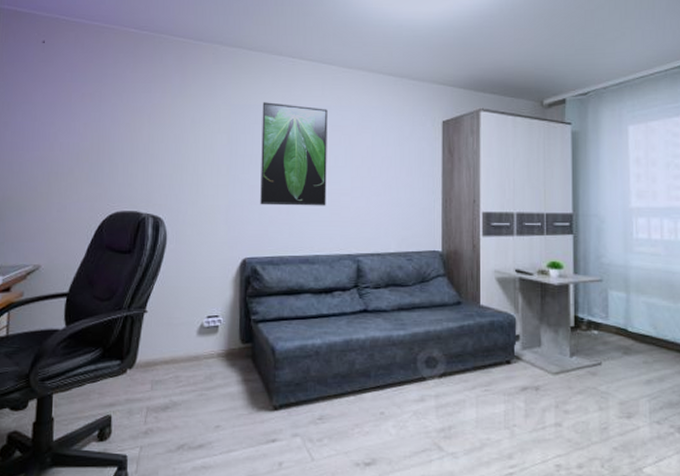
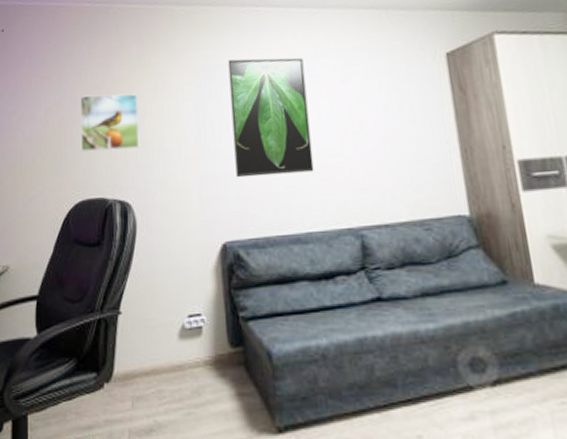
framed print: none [119,117,178,171] -> present [80,93,140,151]

